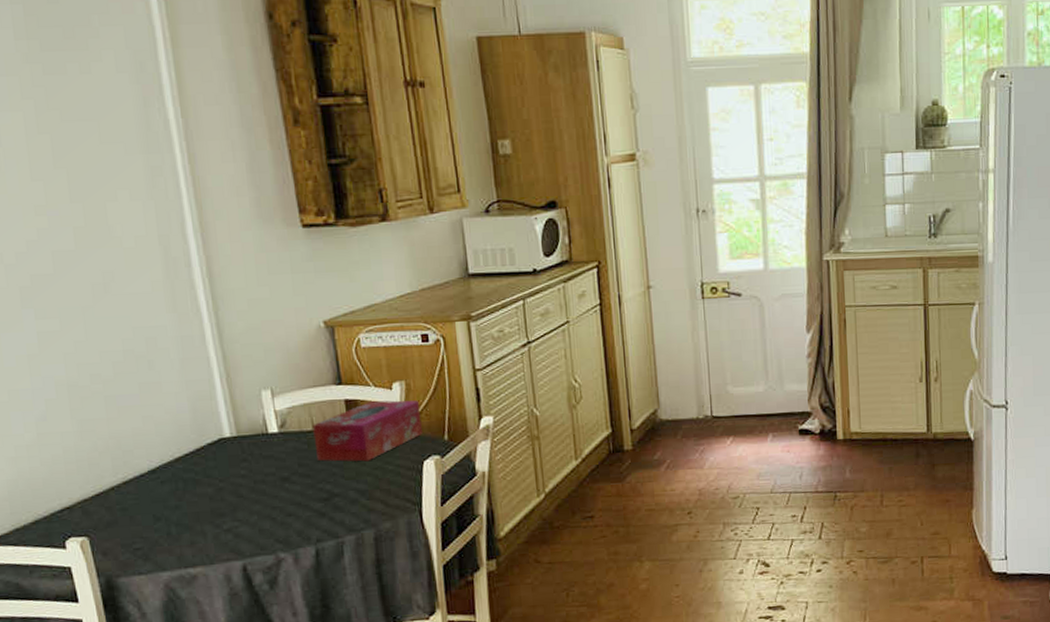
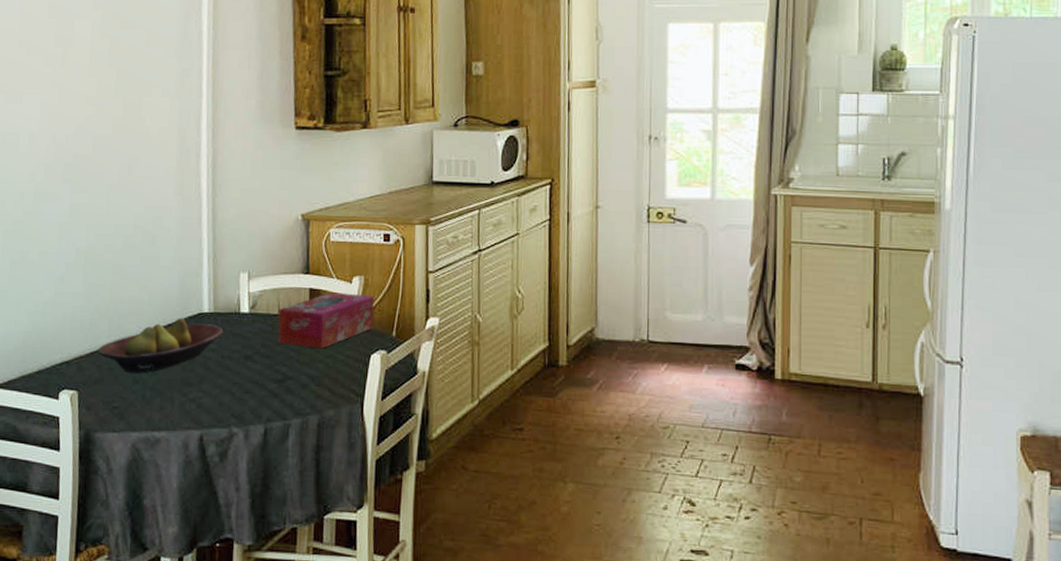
fruit bowl: none [104,446,253,511] -> present [98,318,224,373]

